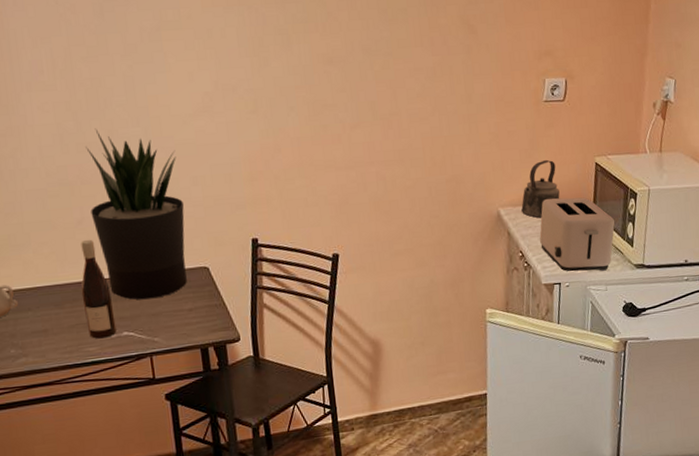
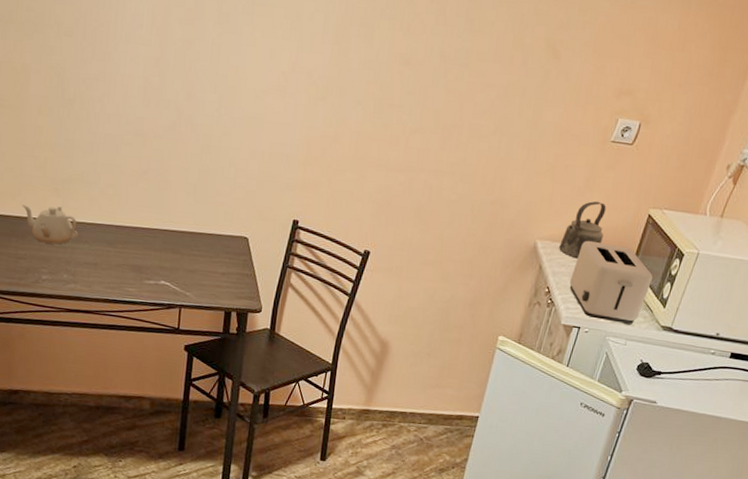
bottle: present [81,239,117,339] -> none [131,189,158,283]
planter: present [86,128,187,300] -> none [156,87,243,257]

